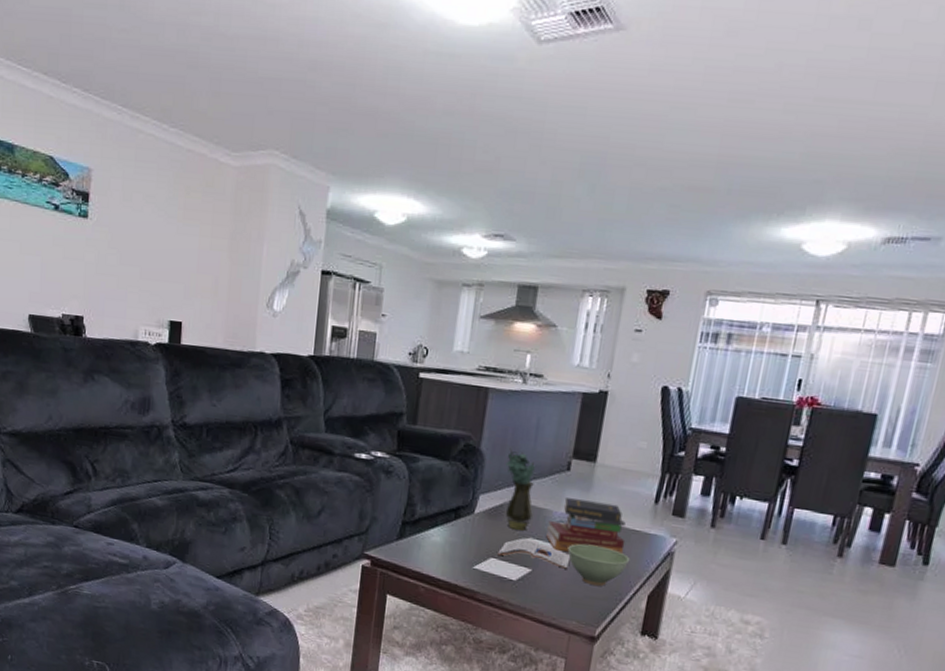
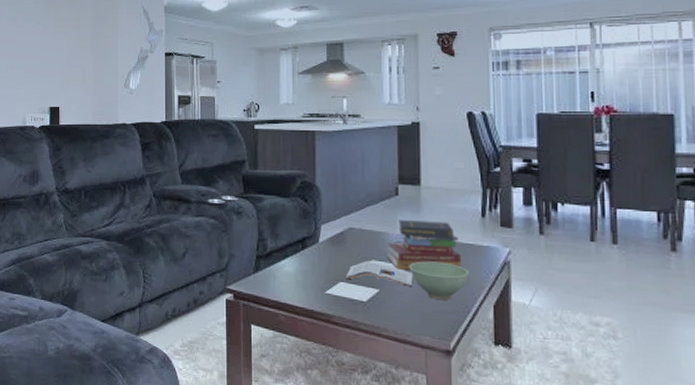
vase: present [505,448,535,531] -> none [340,181,371,254]

